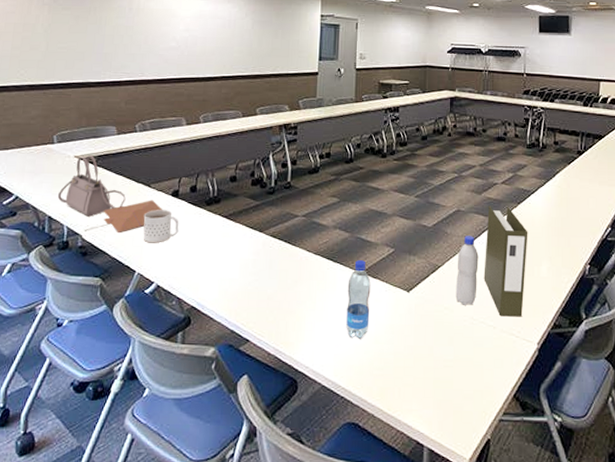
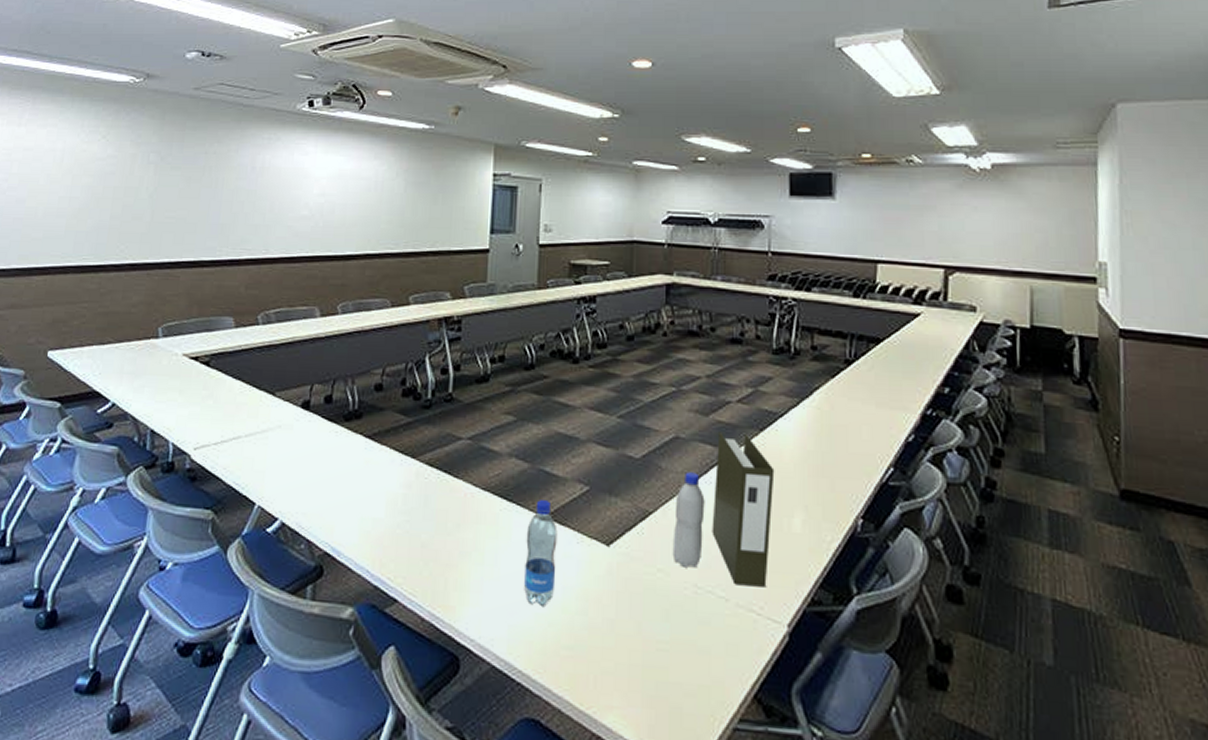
handbag: present [57,155,126,217] -> none [162,354,245,432]
papers: present [103,200,162,232] -> none [216,412,289,453]
mug: present [143,210,179,243] -> none [265,425,310,468]

